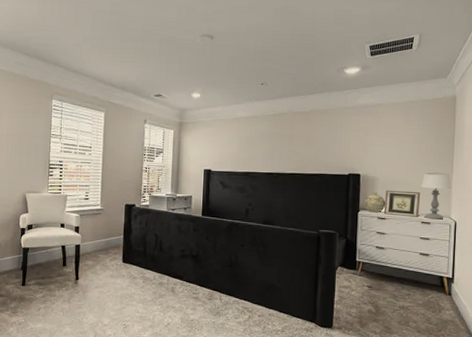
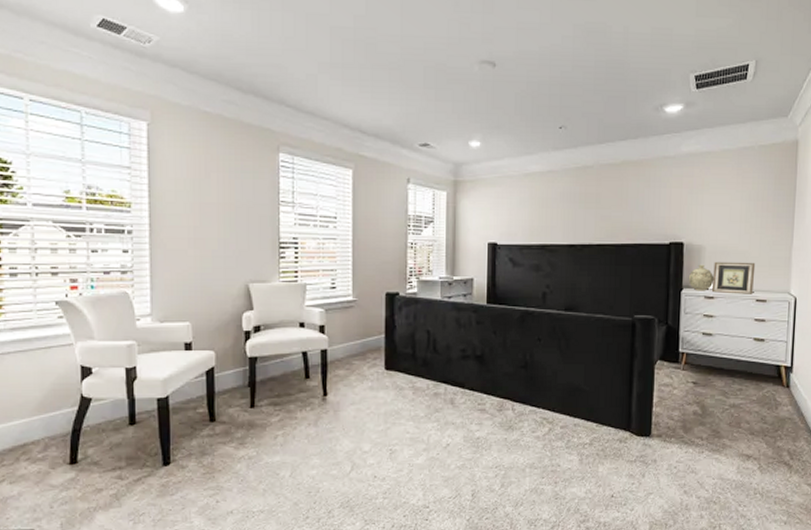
table lamp: present [421,172,452,221] -> none [756,237,792,297]

